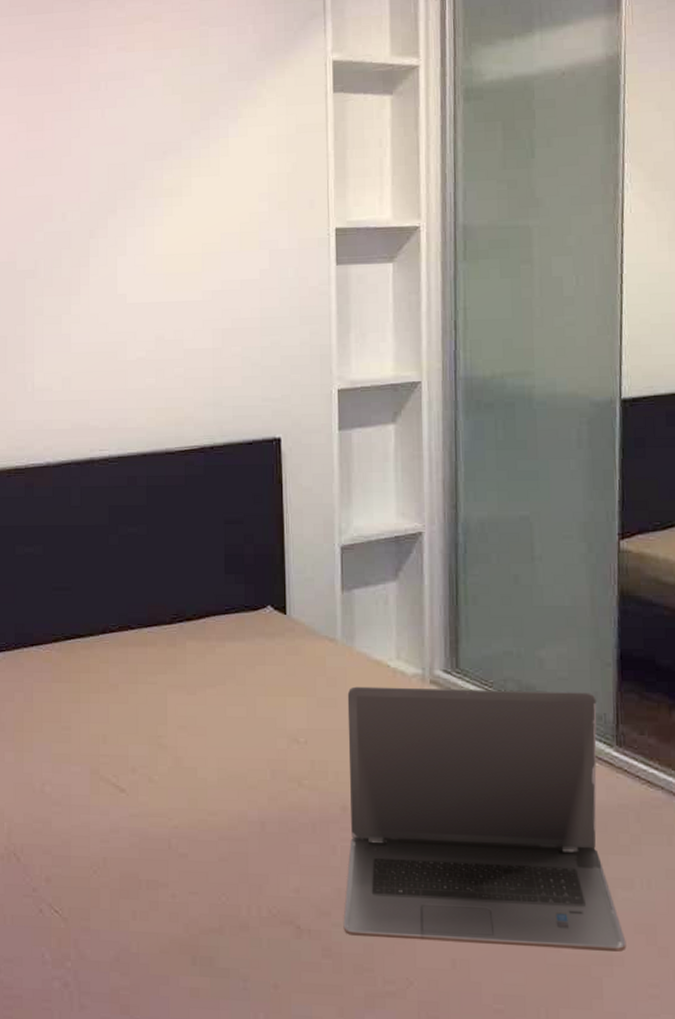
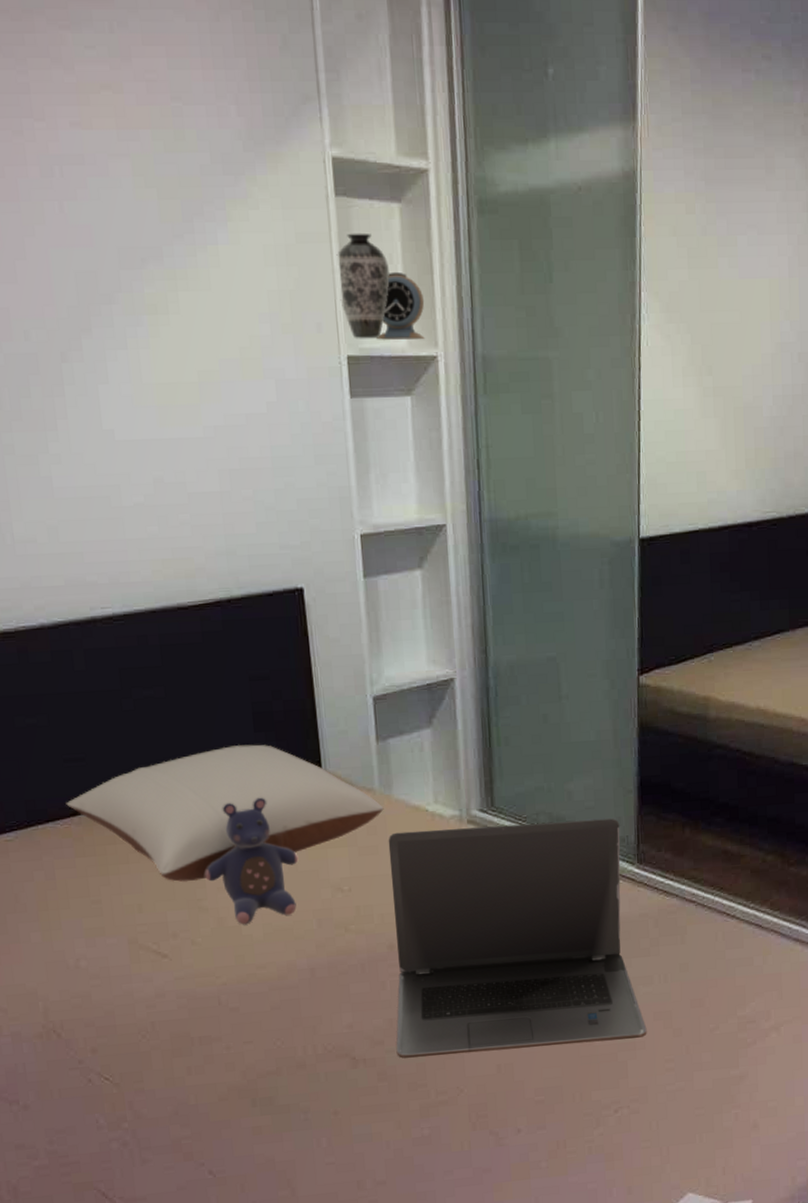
pillow: none [50,585,345,717] -> present [66,744,384,882]
teddy bear: none [167,639,257,767] -> present [205,797,299,925]
decorative vase: none [331,122,379,213] -> present [336,233,390,339]
alarm clock: none [362,153,410,214] -> present [375,271,425,340]

